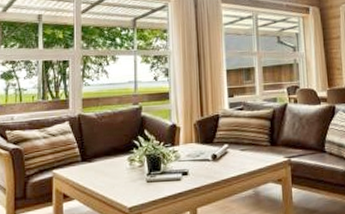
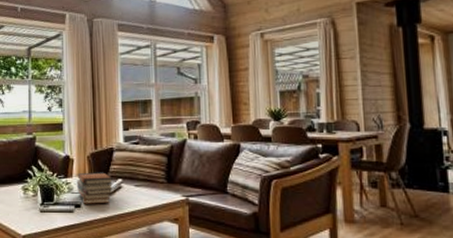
book stack: none [183,138,220,171] -> present [76,172,114,204]

